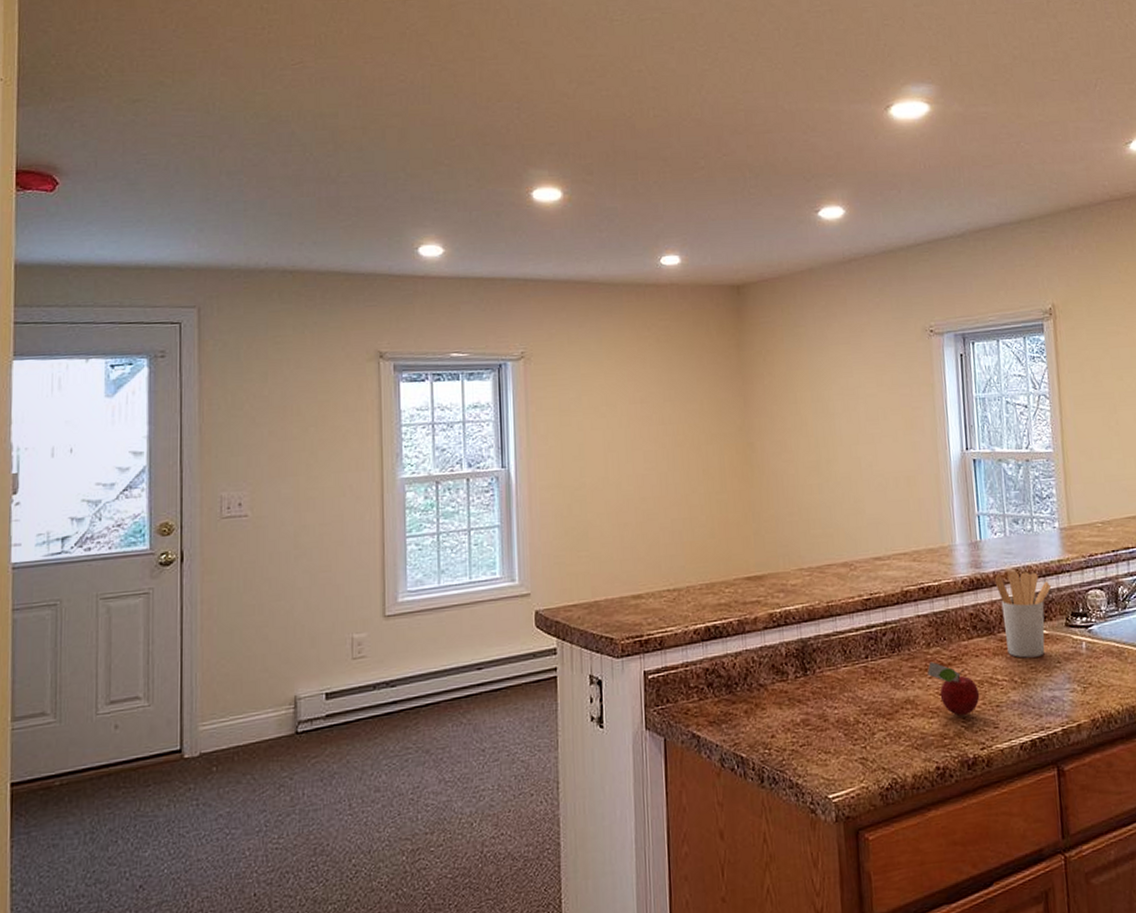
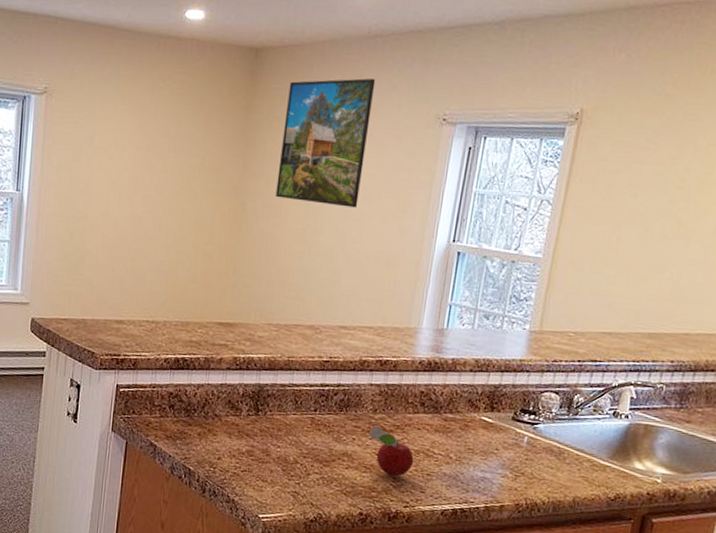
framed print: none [776,300,867,432] -> present [275,78,376,208]
utensil holder: present [994,571,1052,658] -> none [449,361,508,441]

